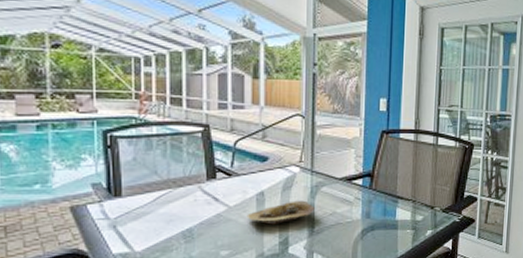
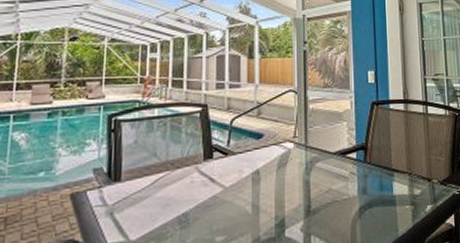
bowl: present [247,200,315,225] -> none [242,177,310,206]

